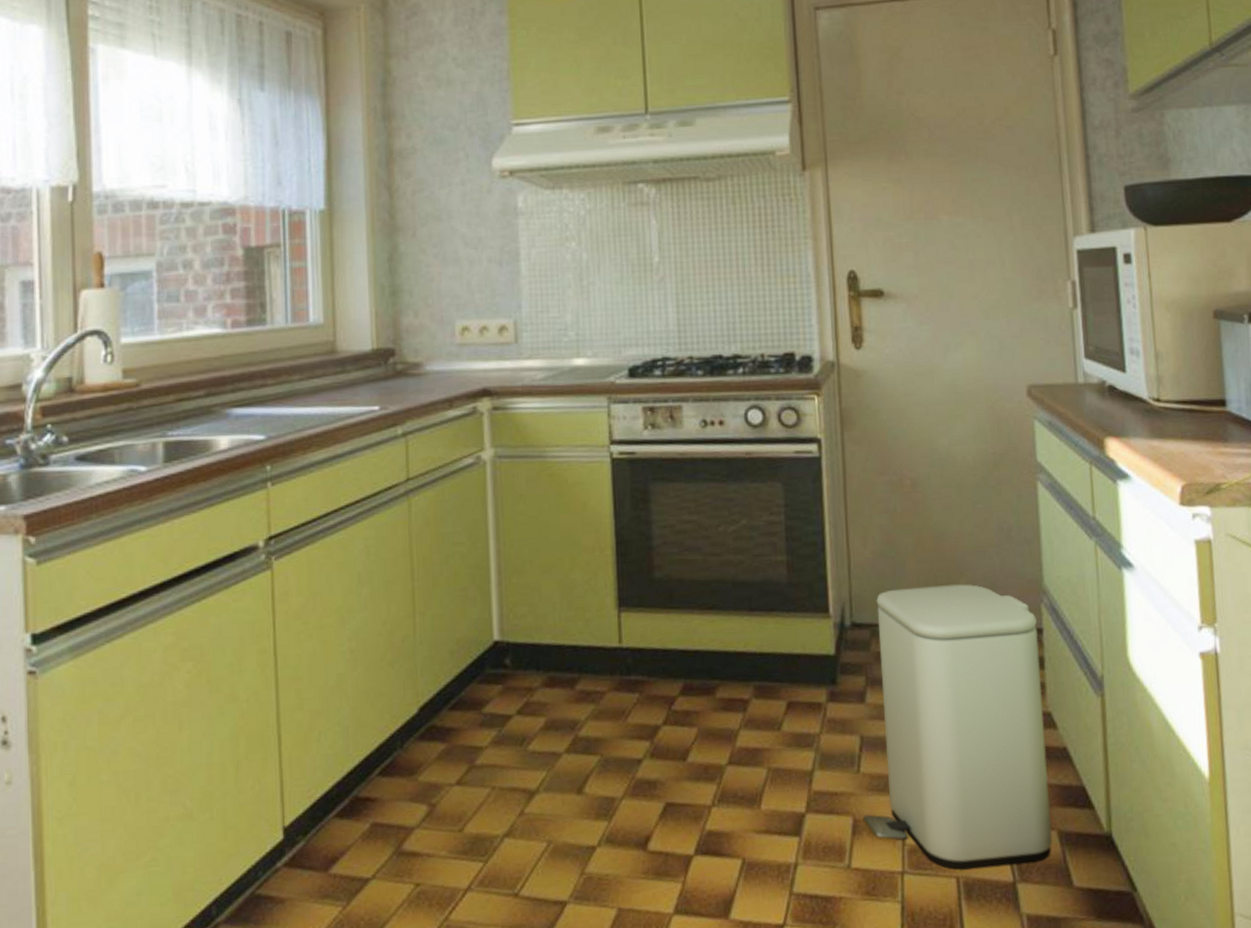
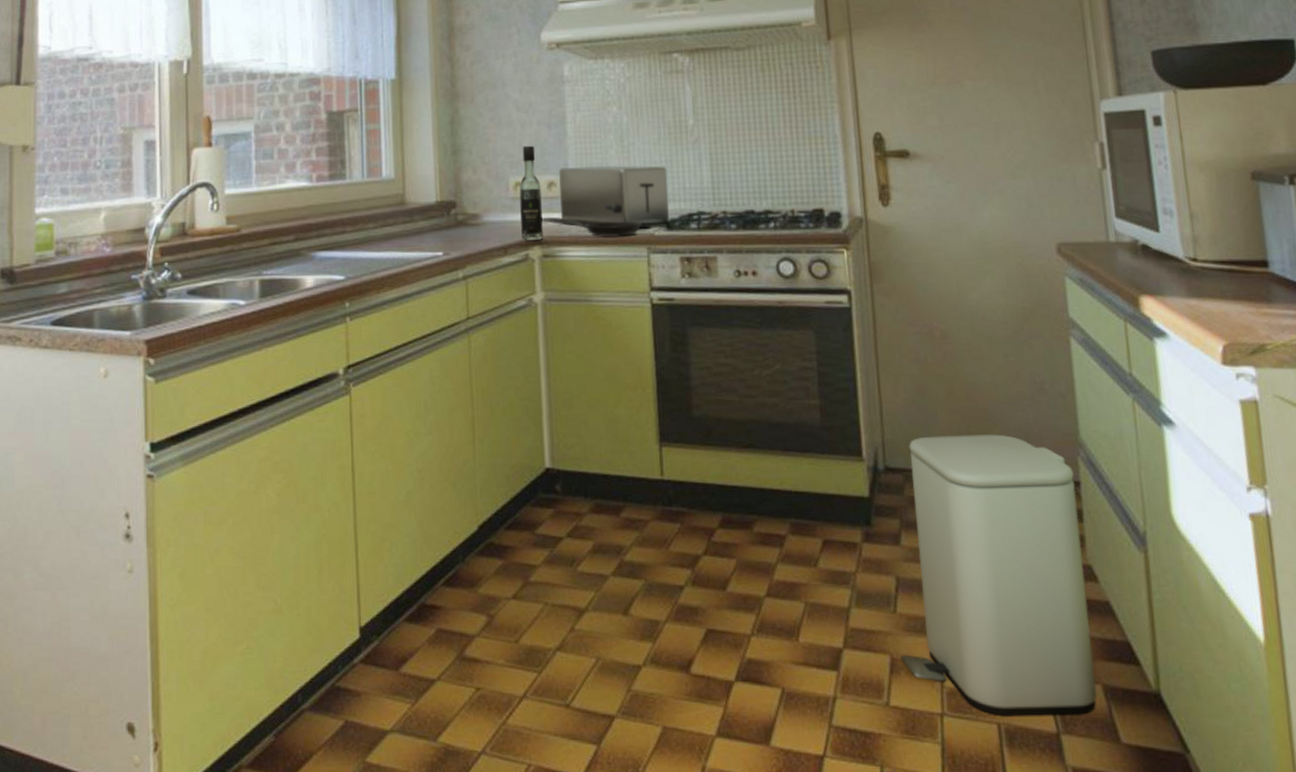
bottle: none [467,285,493,392] -> present [519,145,543,241]
frying pan: none [491,364,602,386] -> present [541,216,642,236]
toaster: none [511,306,632,375] -> present [559,165,670,228]

